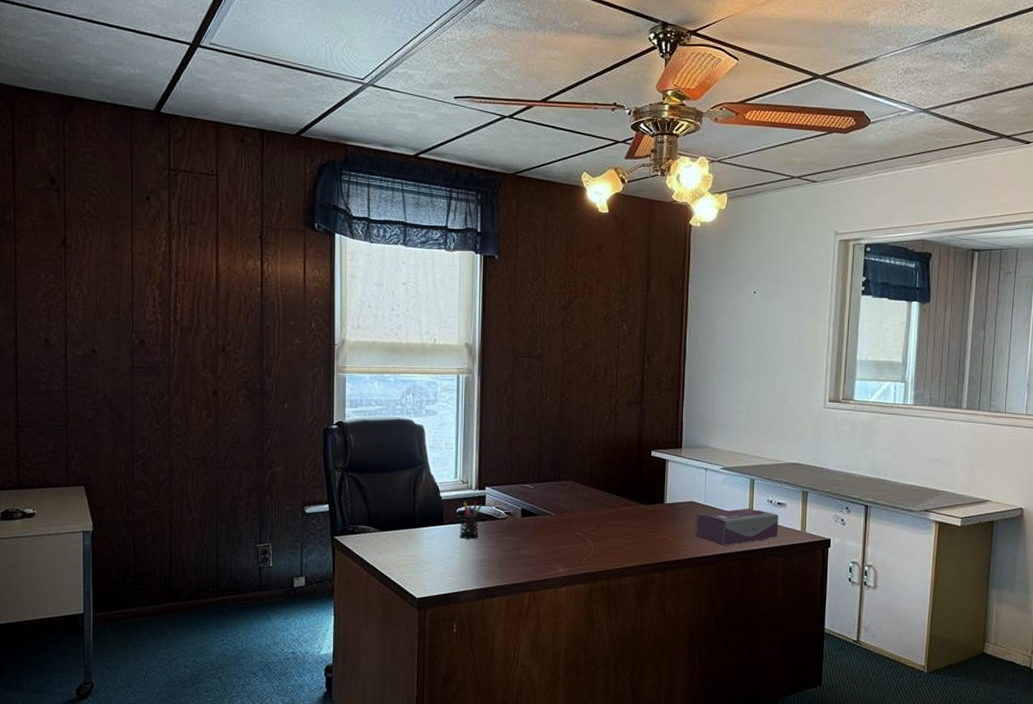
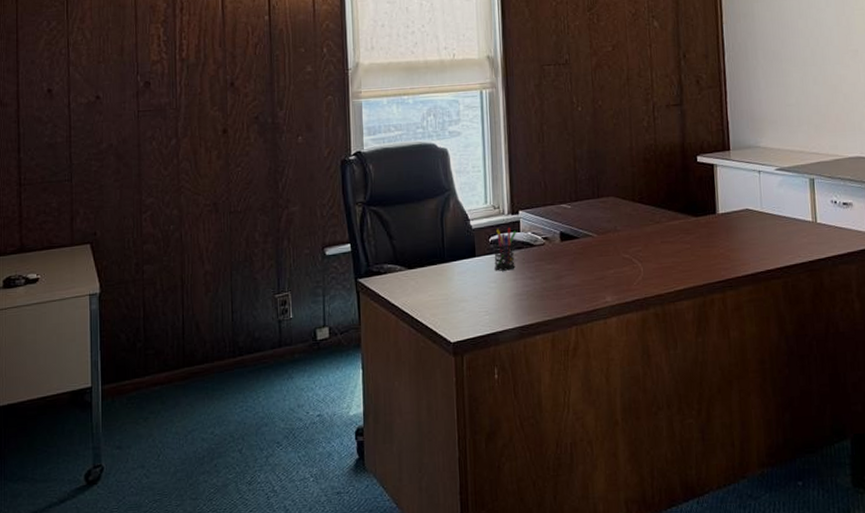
tissue box: present [694,508,778,545] -> none [753,212,848,256]

